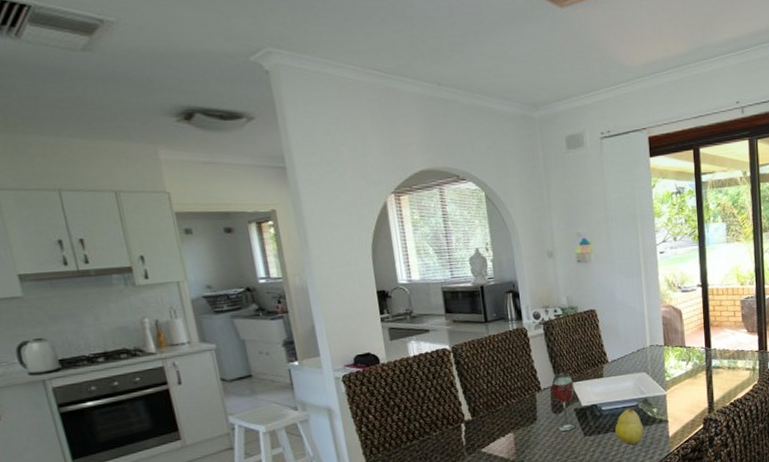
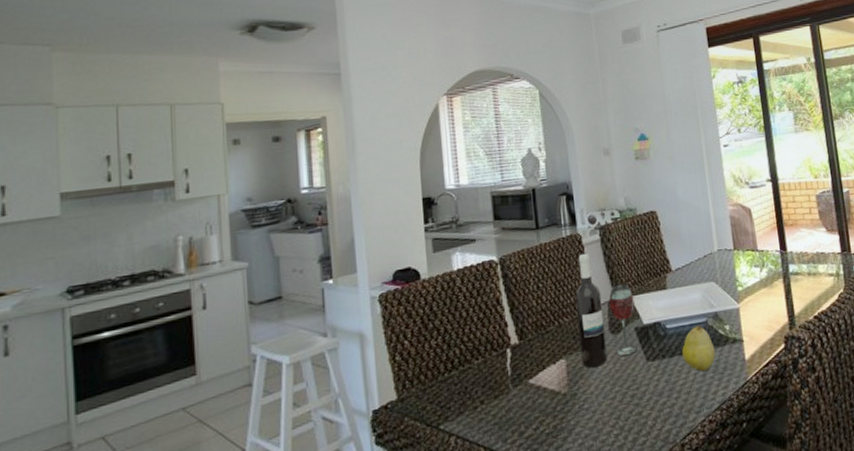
kettle: present [15,338,62,376] -> none [41,260,85,304]
wine bottle: none [521,344,550,441] -> present [575,253,608,368]

